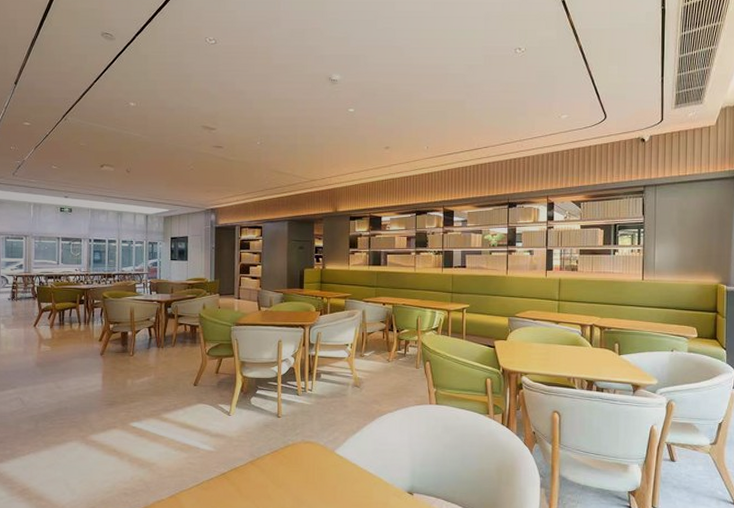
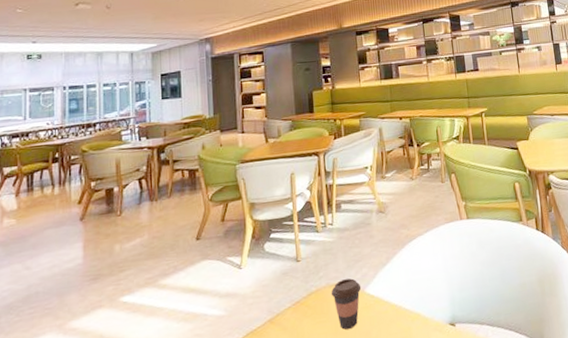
coffee cup: none [305,439,332,481] -> present [331,278,362,330]

